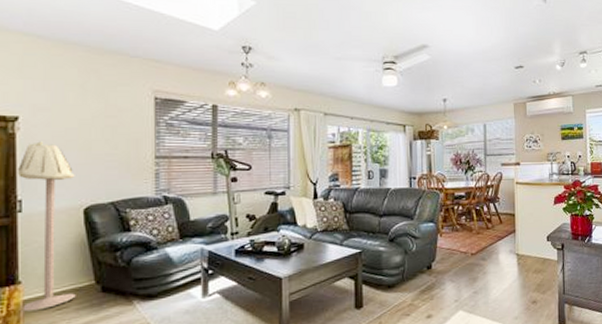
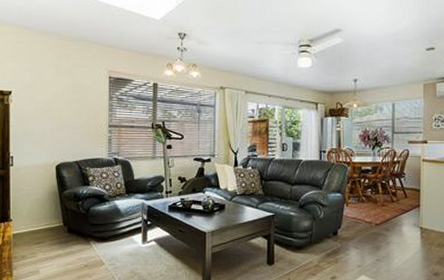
floor lamp: present [18,141,76,312] -> none [11,111,50,243]

